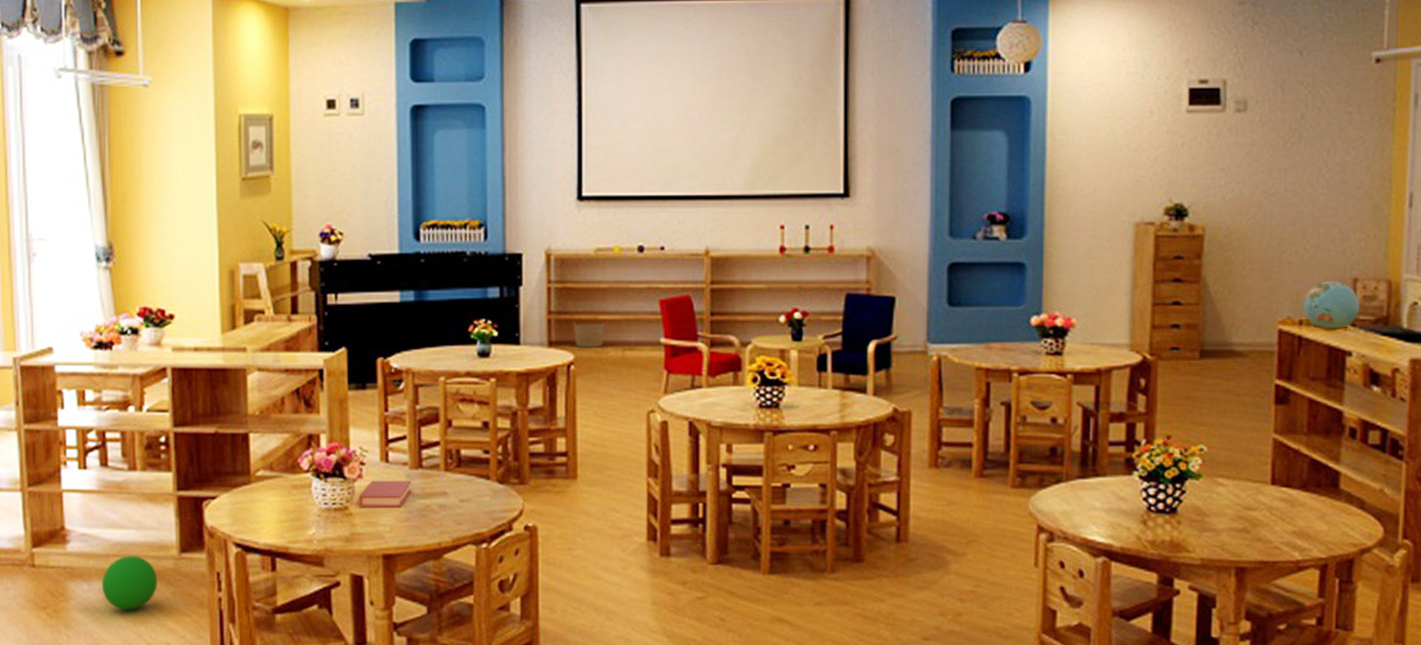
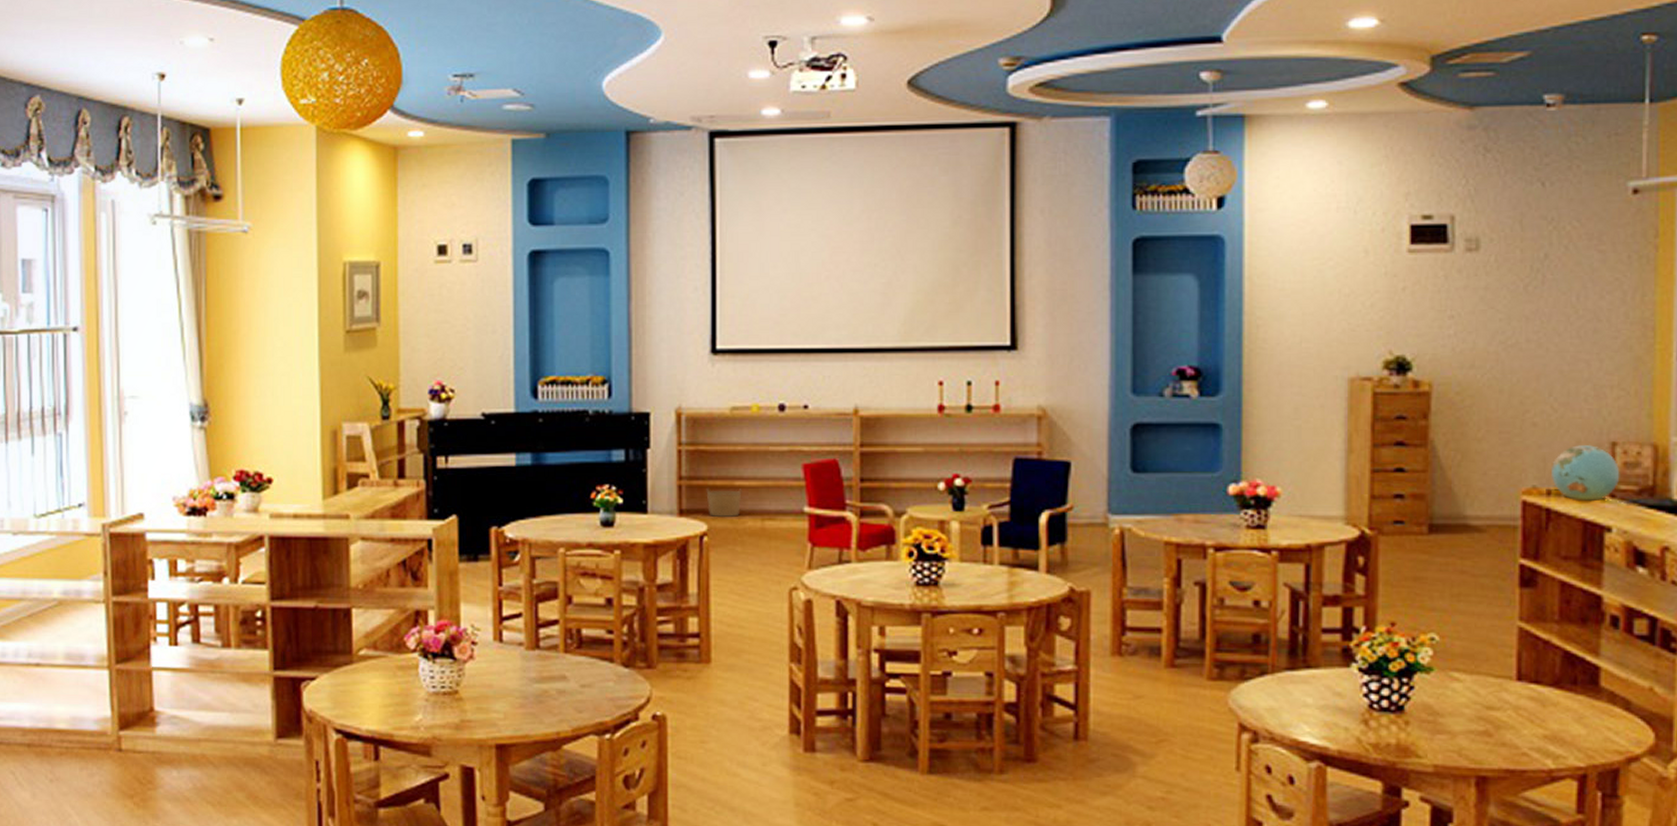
ball: present [101,555,158,610] -> none [191,740,252,801]
book: present [359,480,412,509] -> none [470,662,528,694]

